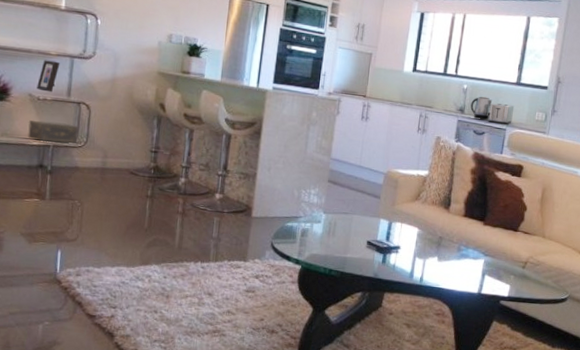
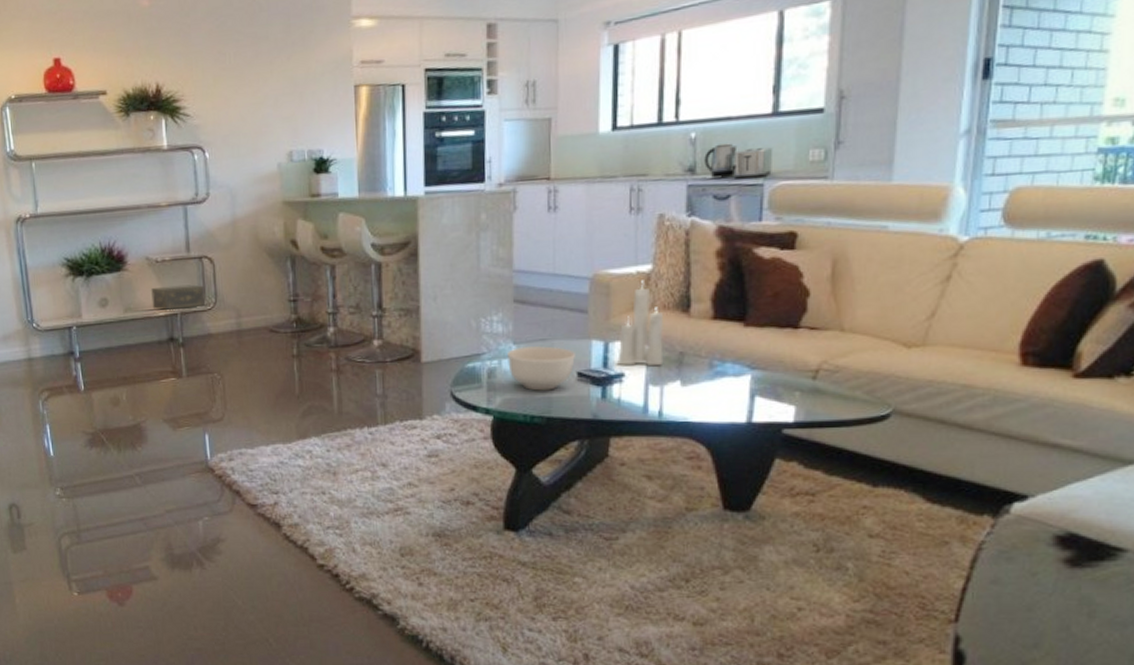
picture frame: present [37,60,60,92] -> none [152,213,173,252]
bowl: none [317,216,367,252] -> present [508,346,575,391]
candle: none [396,181,432,245] -> present [617,280,665,367]

